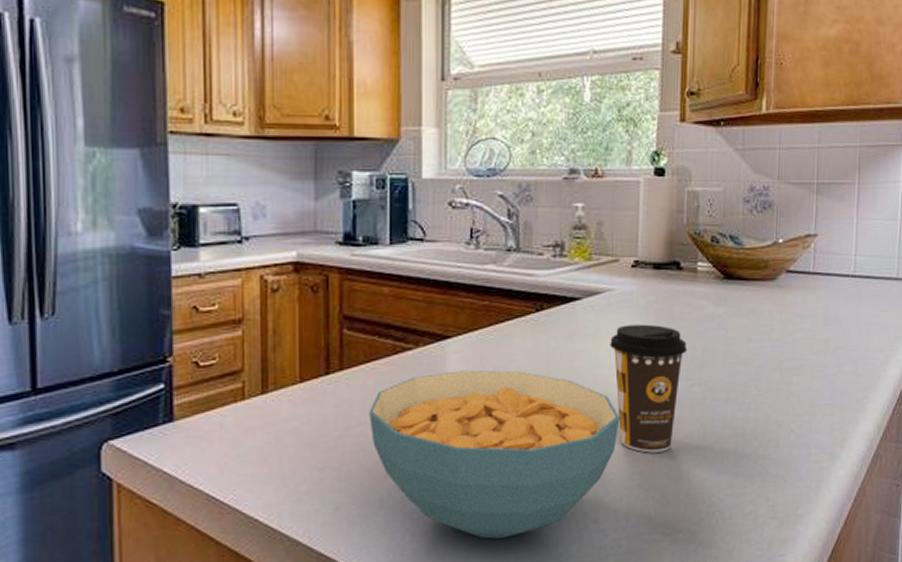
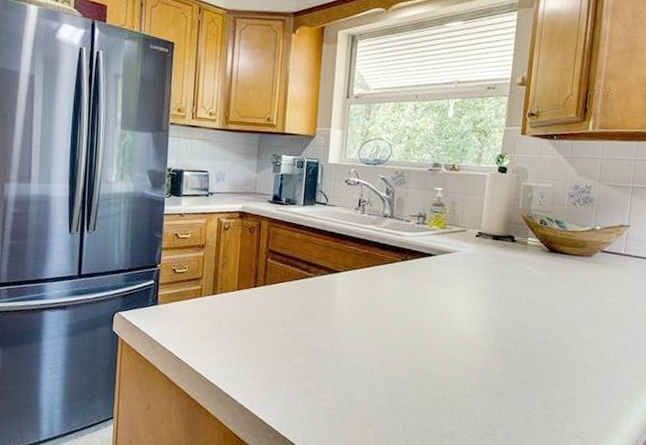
cereal bowl: present [369,370,620,539] -> none [280,295,459,416]
coffee cup: present [610,324,688,453] -> none [455,277,516,373]

